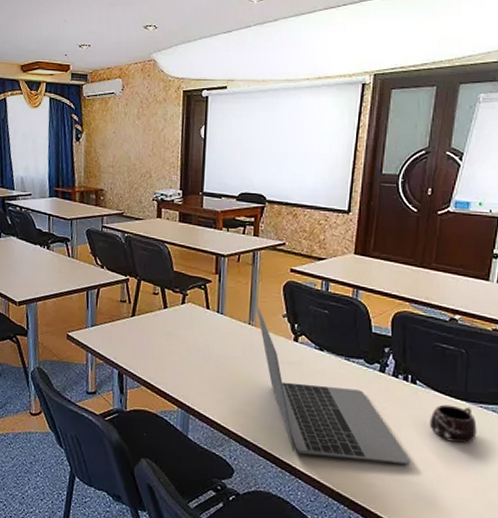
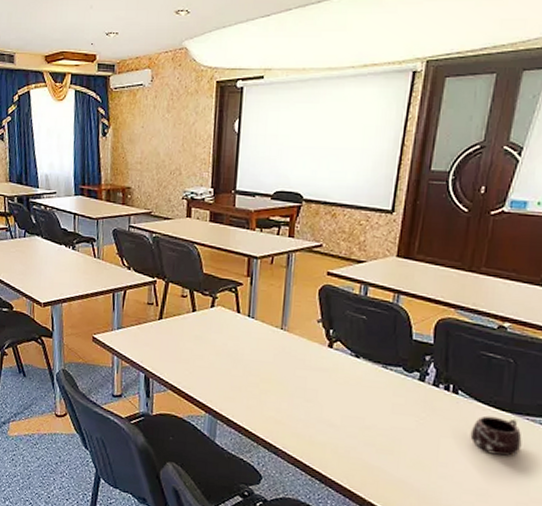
laptop: present [257,307,410,464] -> none [290,312,448,476]

